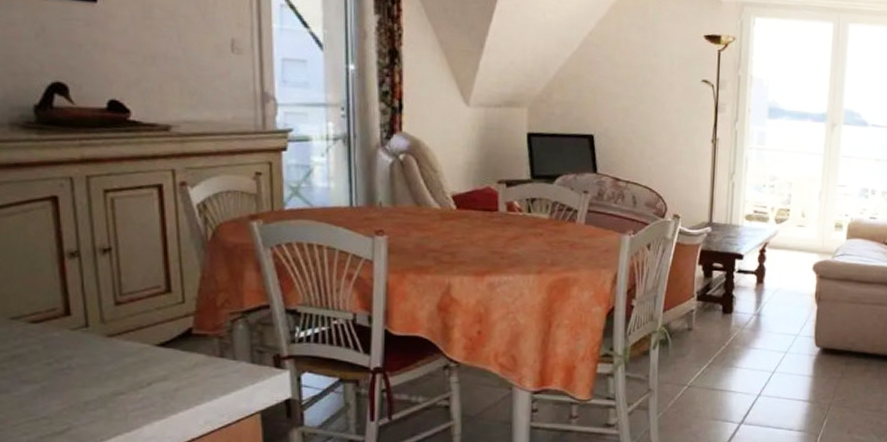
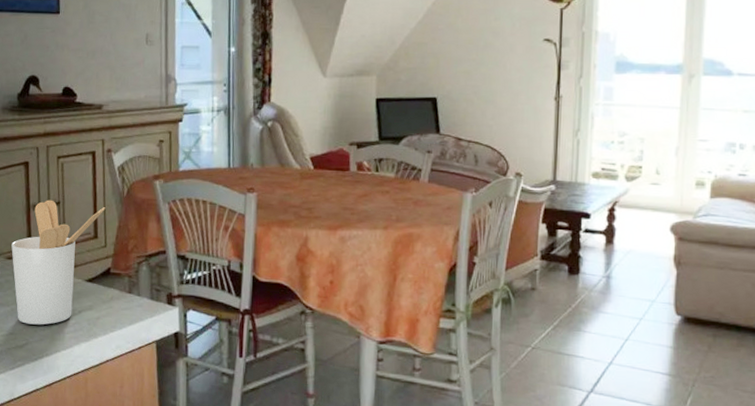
utensil holder: none [37,245,181,404] -> present [11,199,106,325]

